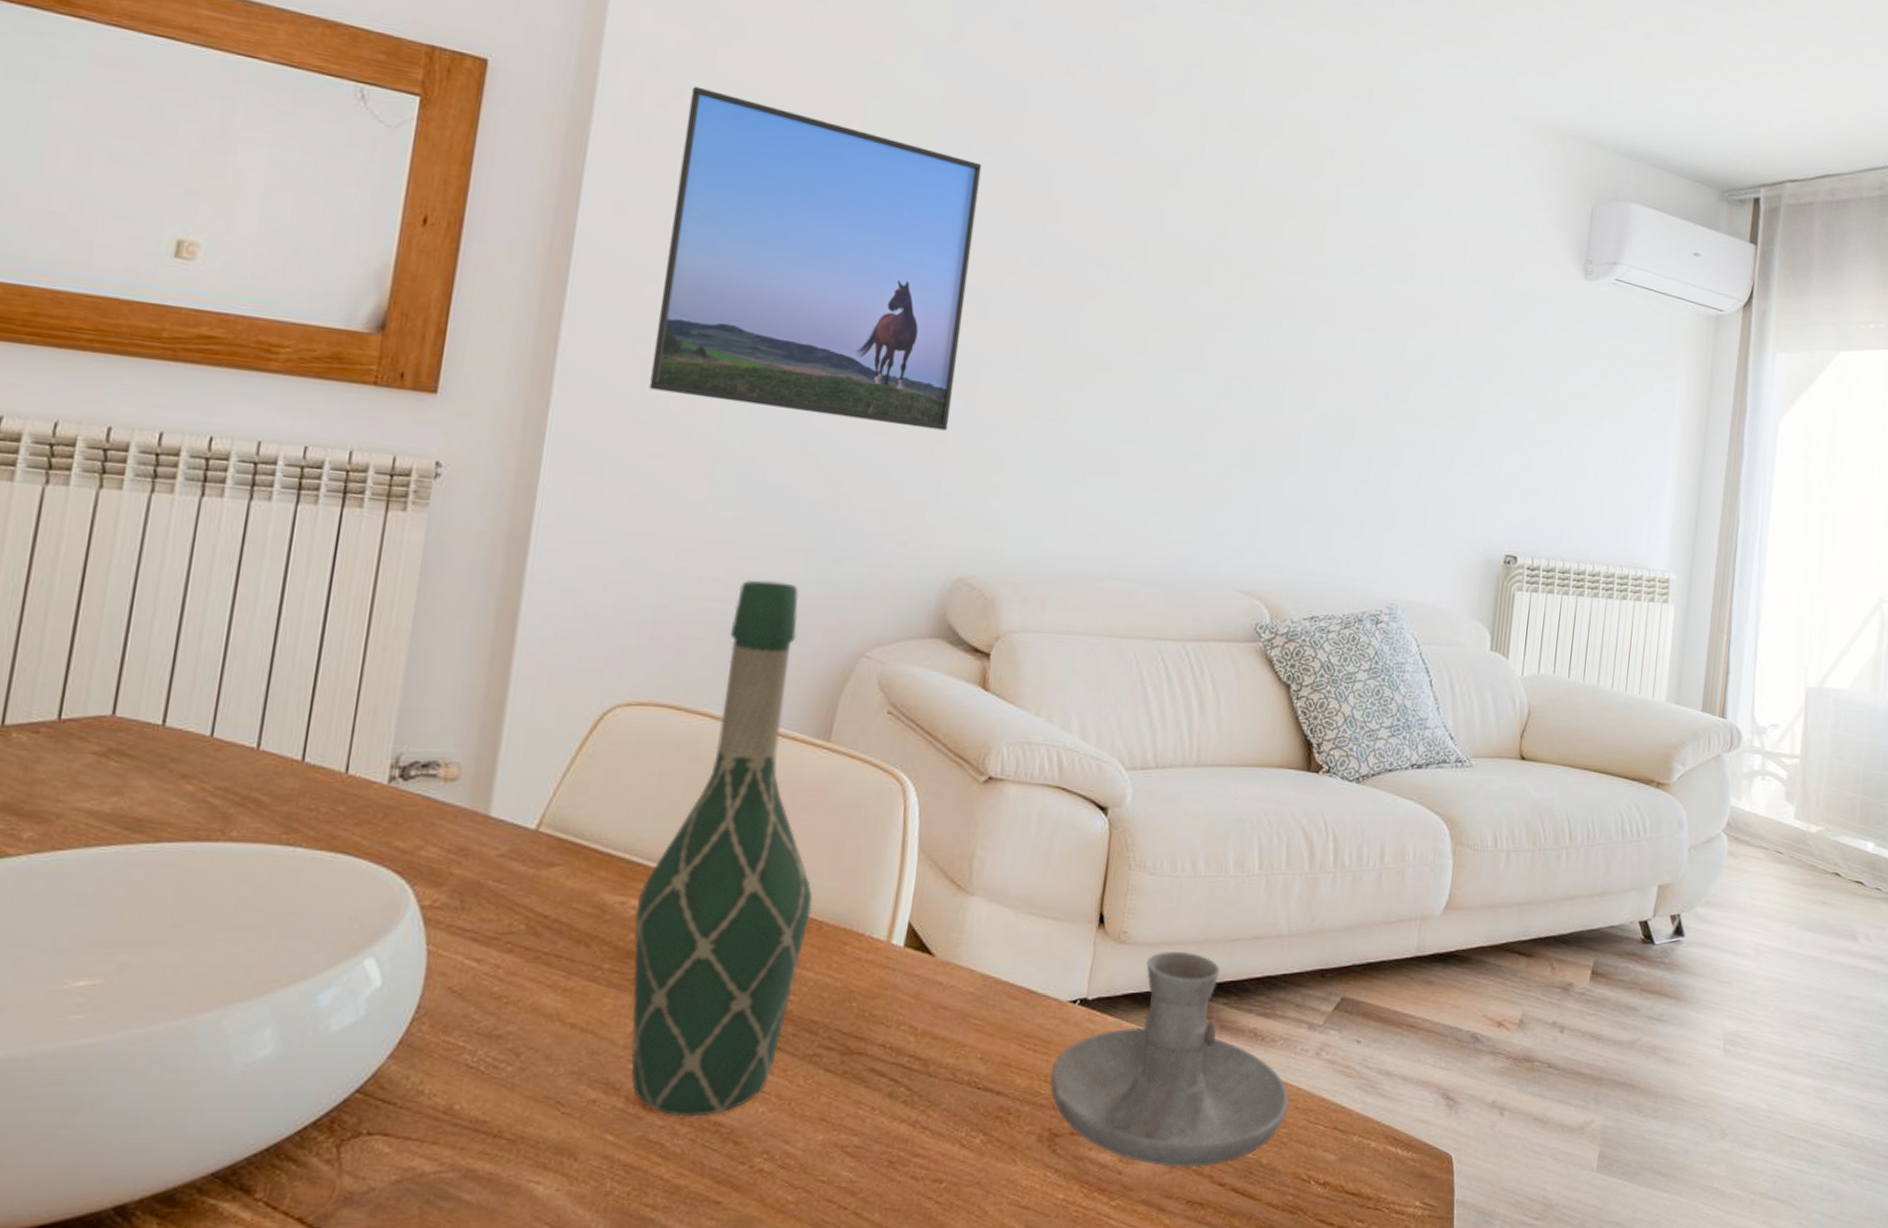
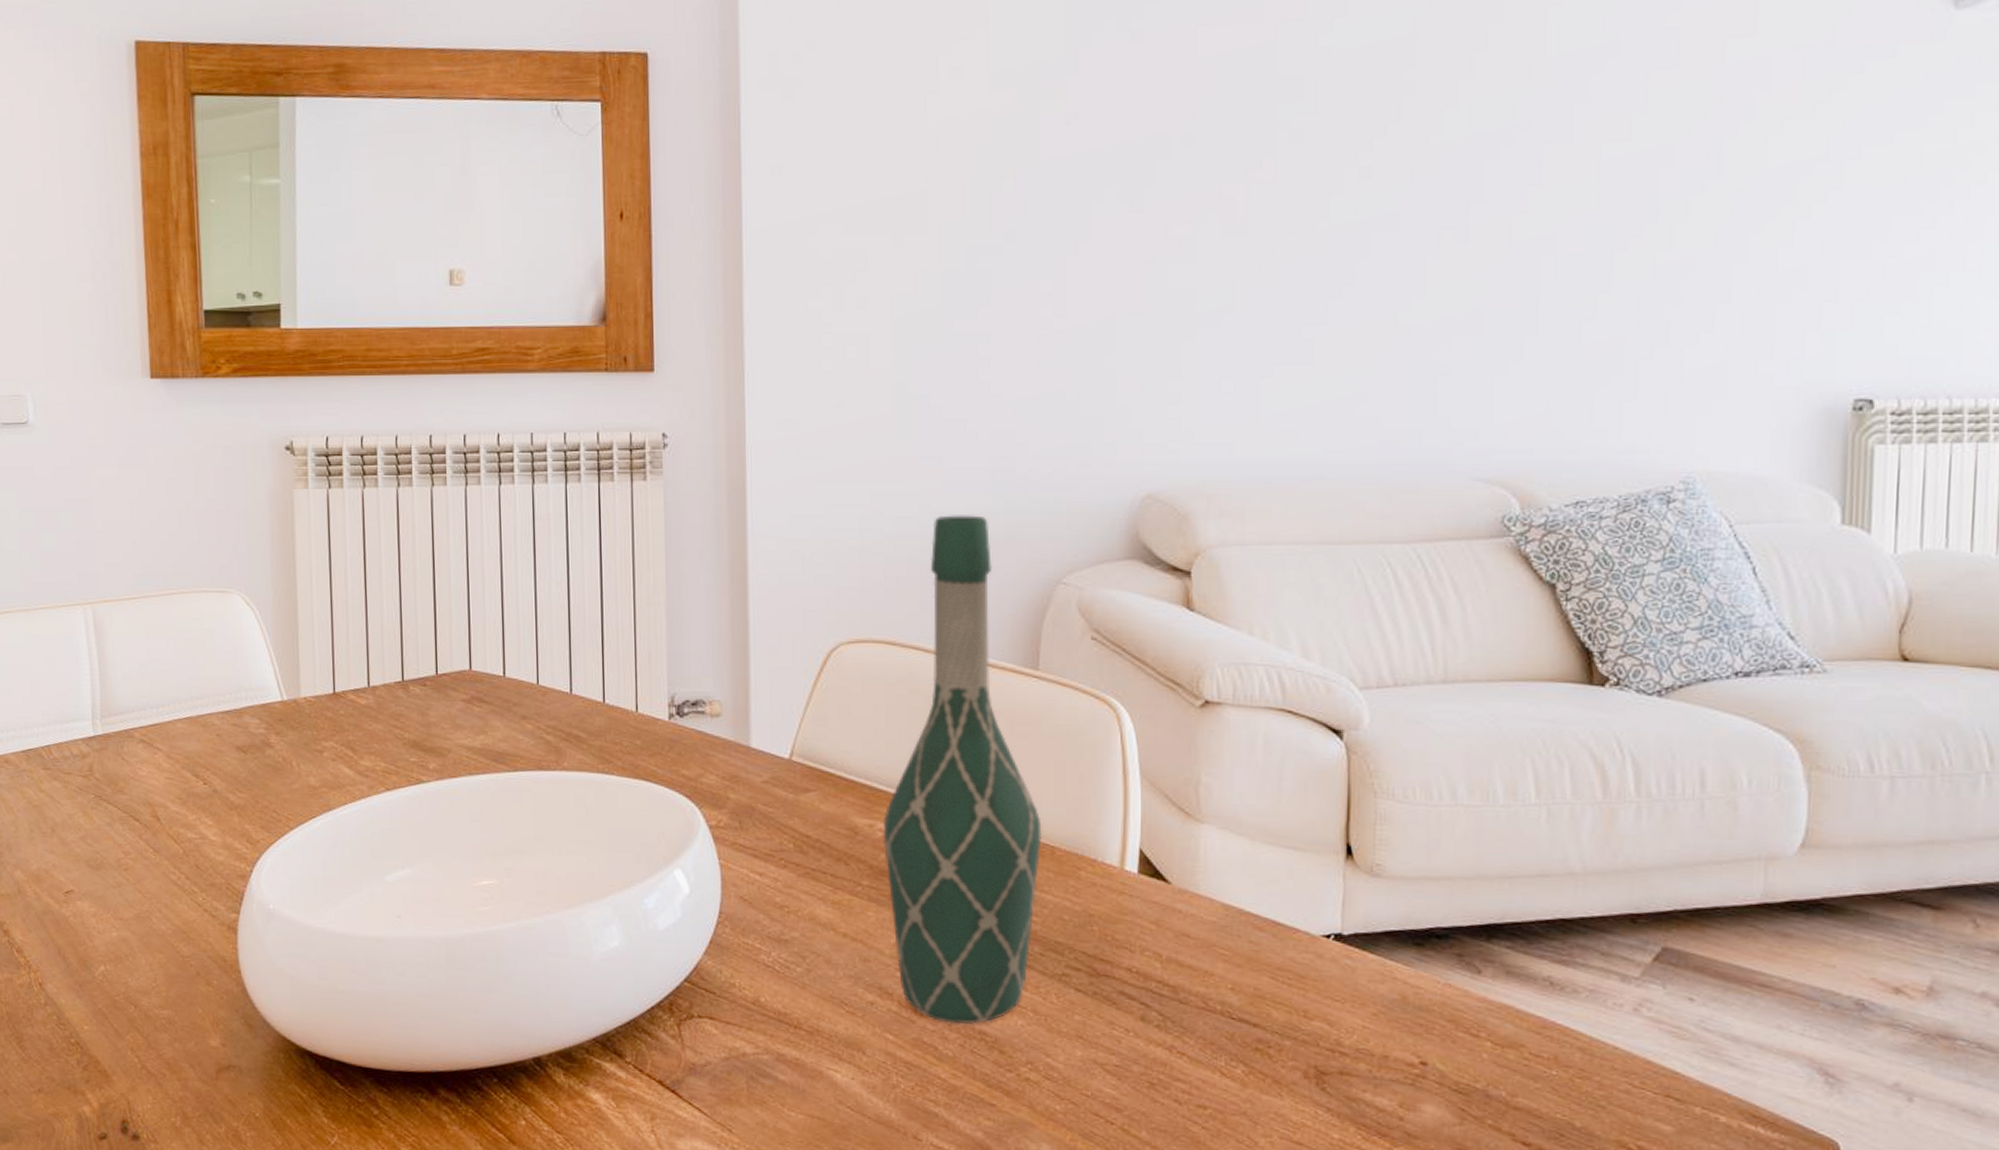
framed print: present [649,86,982,431] -> none [822,31,1117,341]
candle holder: present [1049,951,1290,1168] -> none [1310,887,1604,1123]

